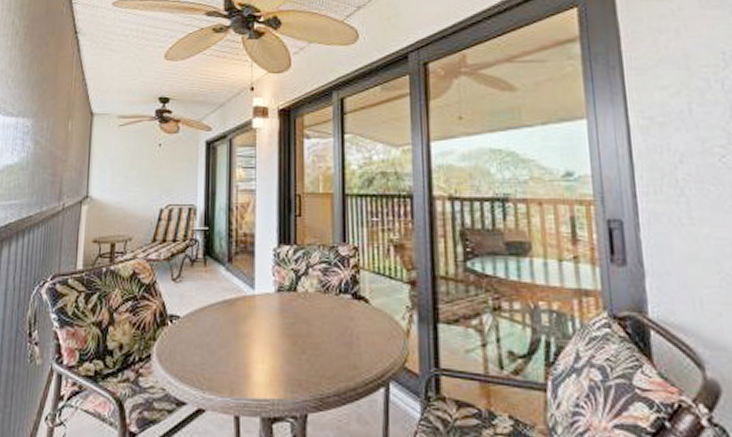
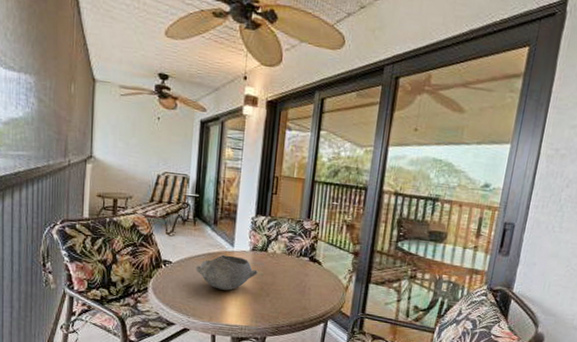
bowl: none [208,301,287,350] -> present [195,254,258,291]

